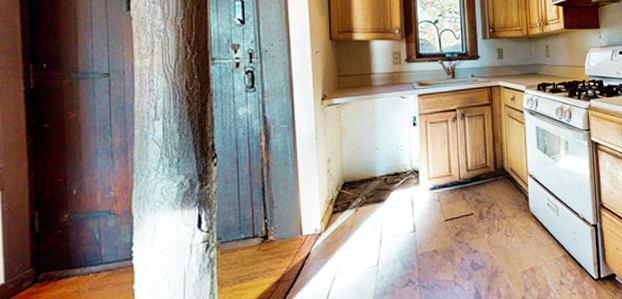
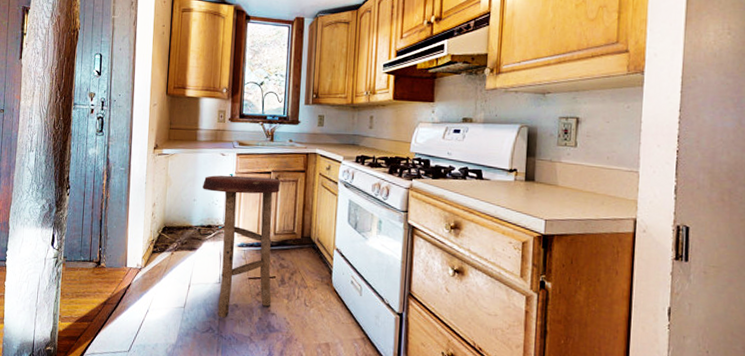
stool: none [384,115,472,268] -> present [203,175,282,318]

